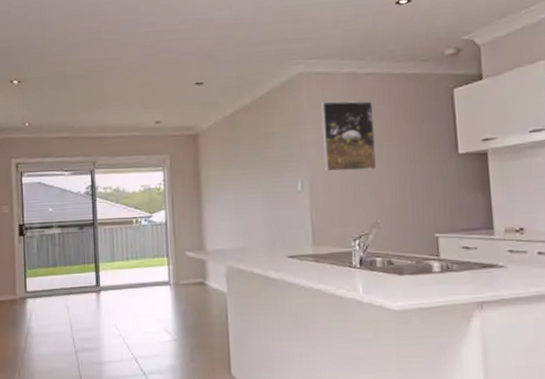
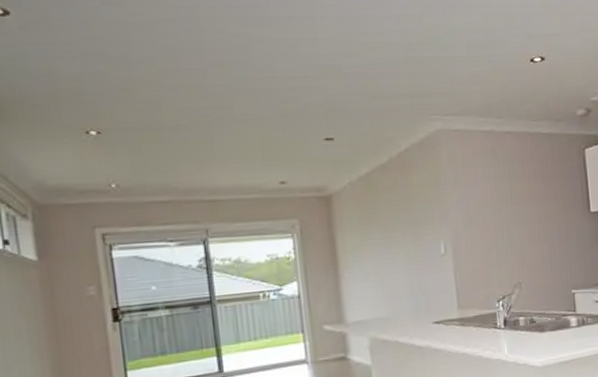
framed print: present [320,101,376,172] -> none [461,160,517,234]

